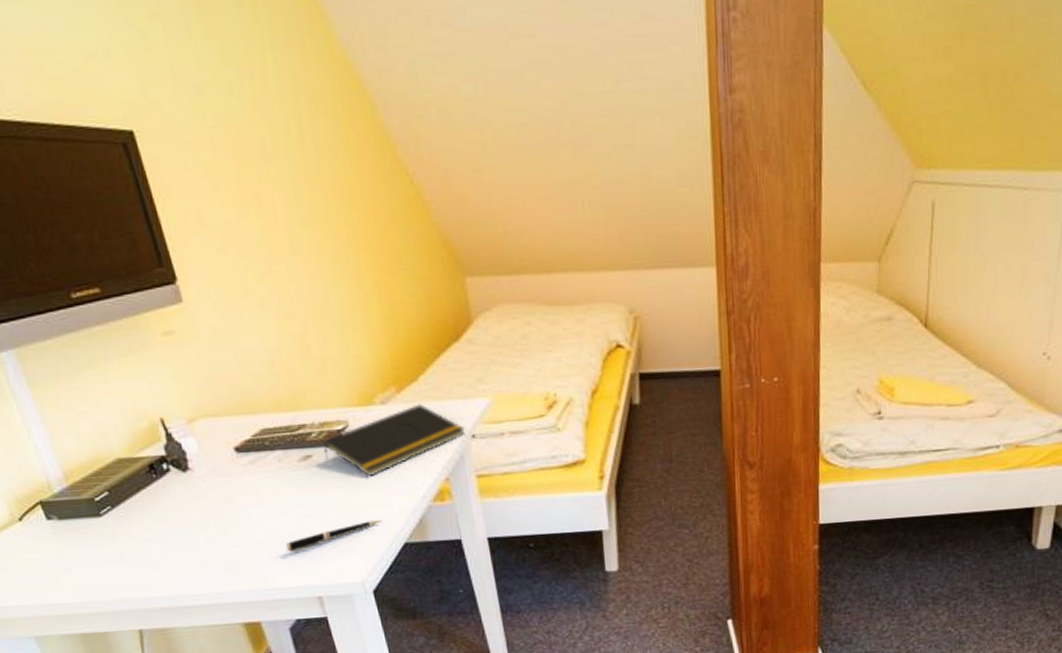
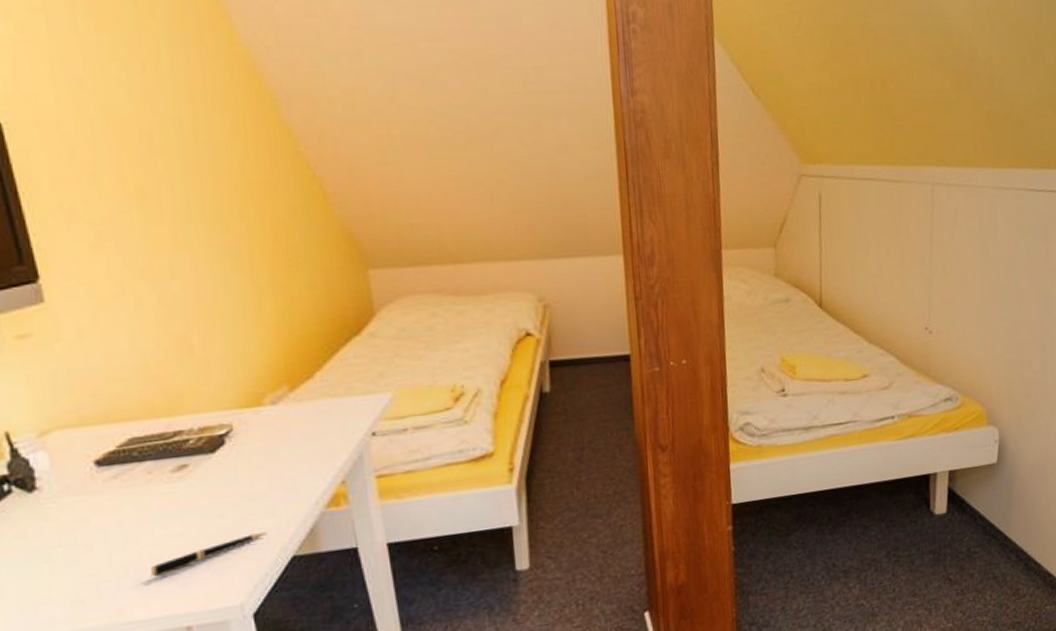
notepad: present [323,404,465,476] -> none [201,402,365,484]

